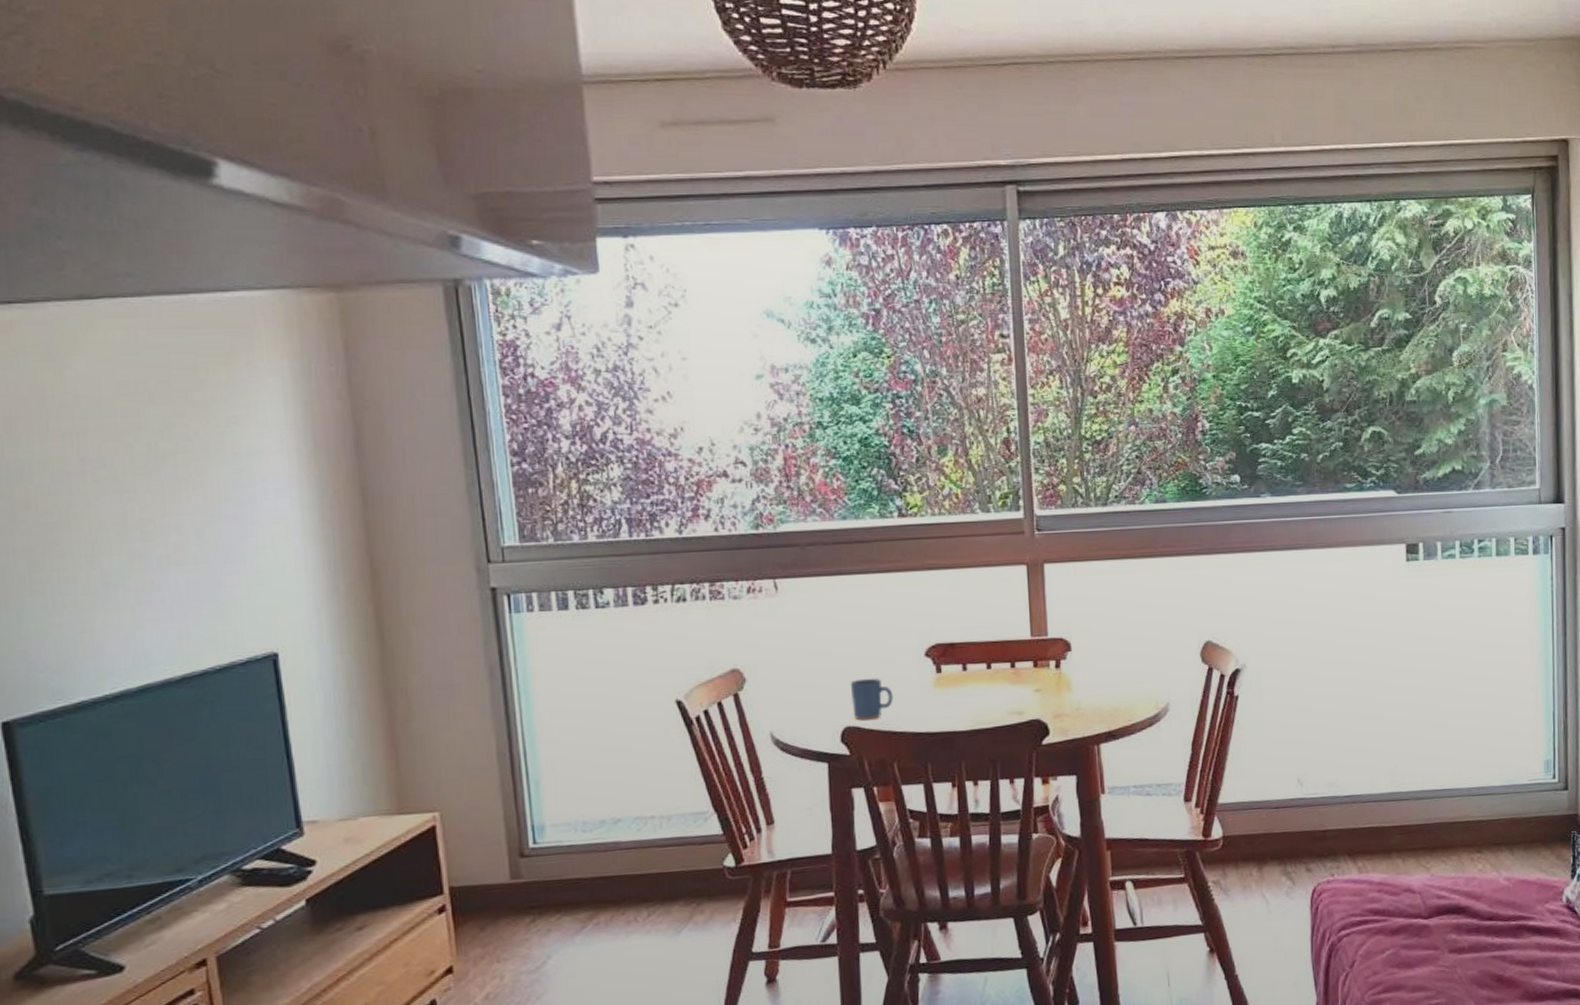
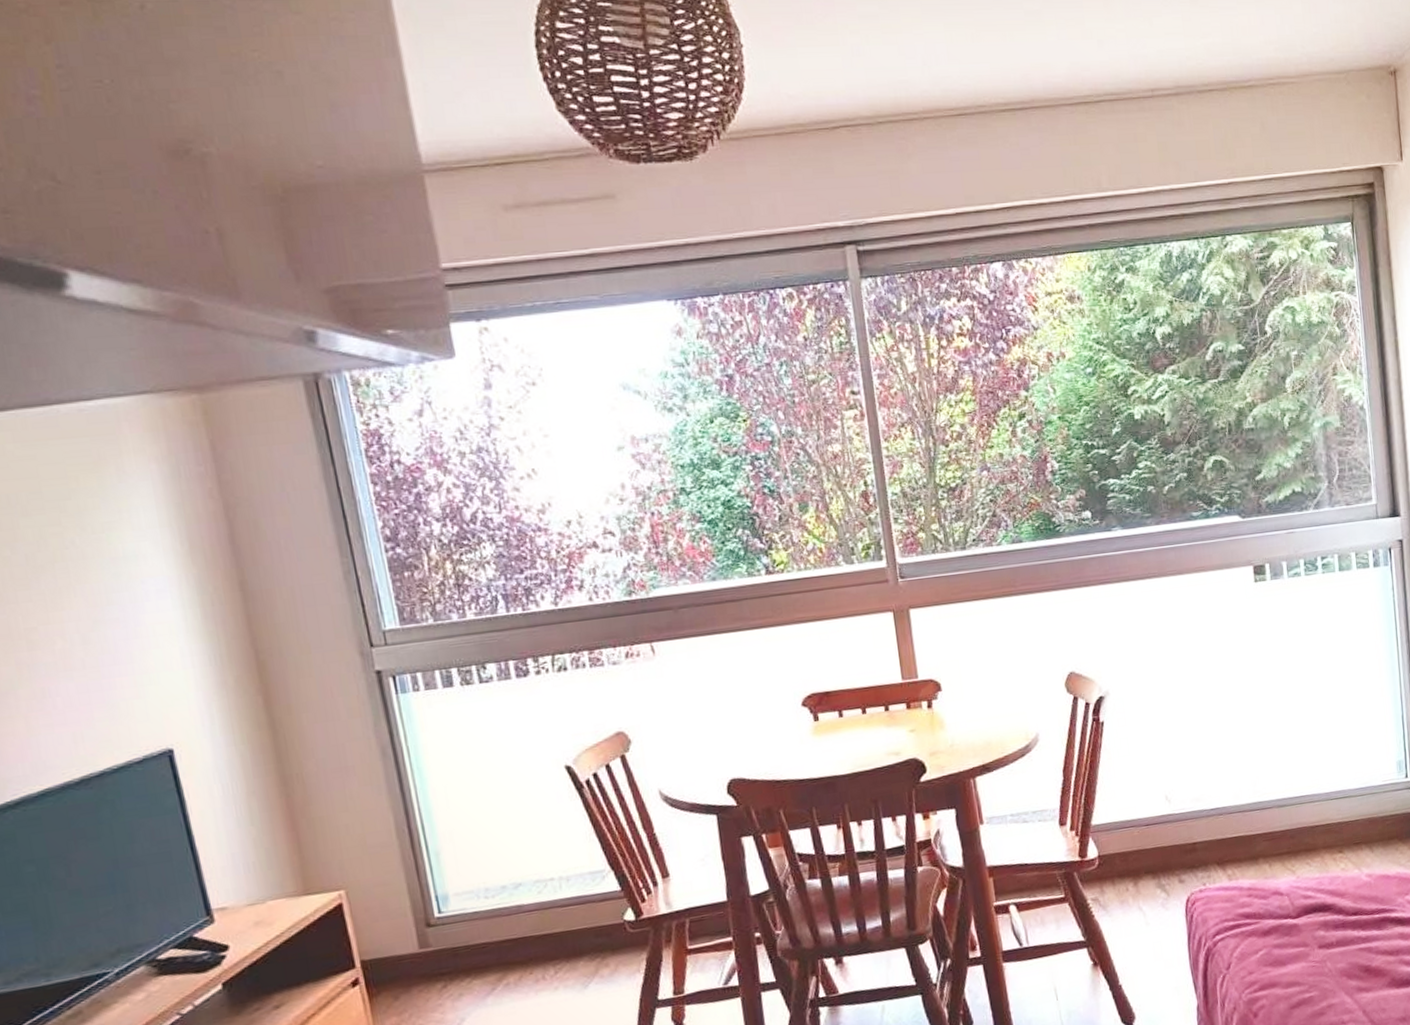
mug: present [850,678,894,720] -> none [731,731,775,771]

